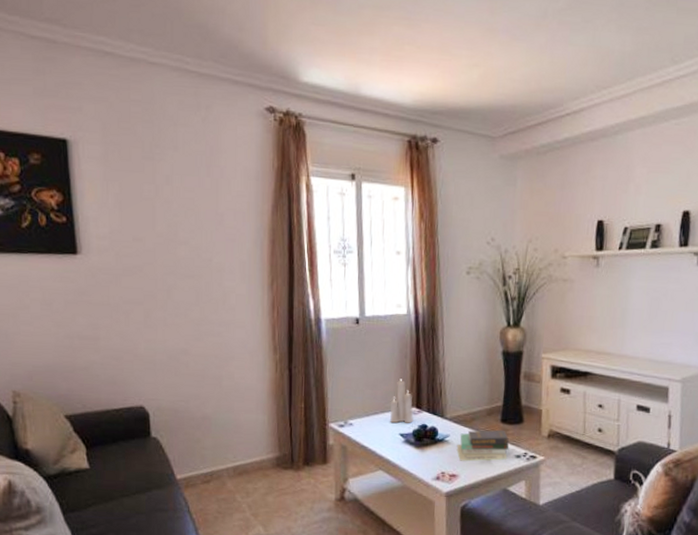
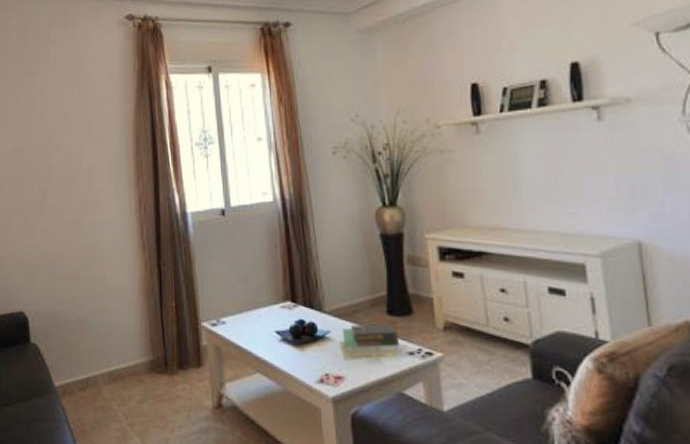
candle: present [389,379,414,425] -> none [263,271,289,321]

